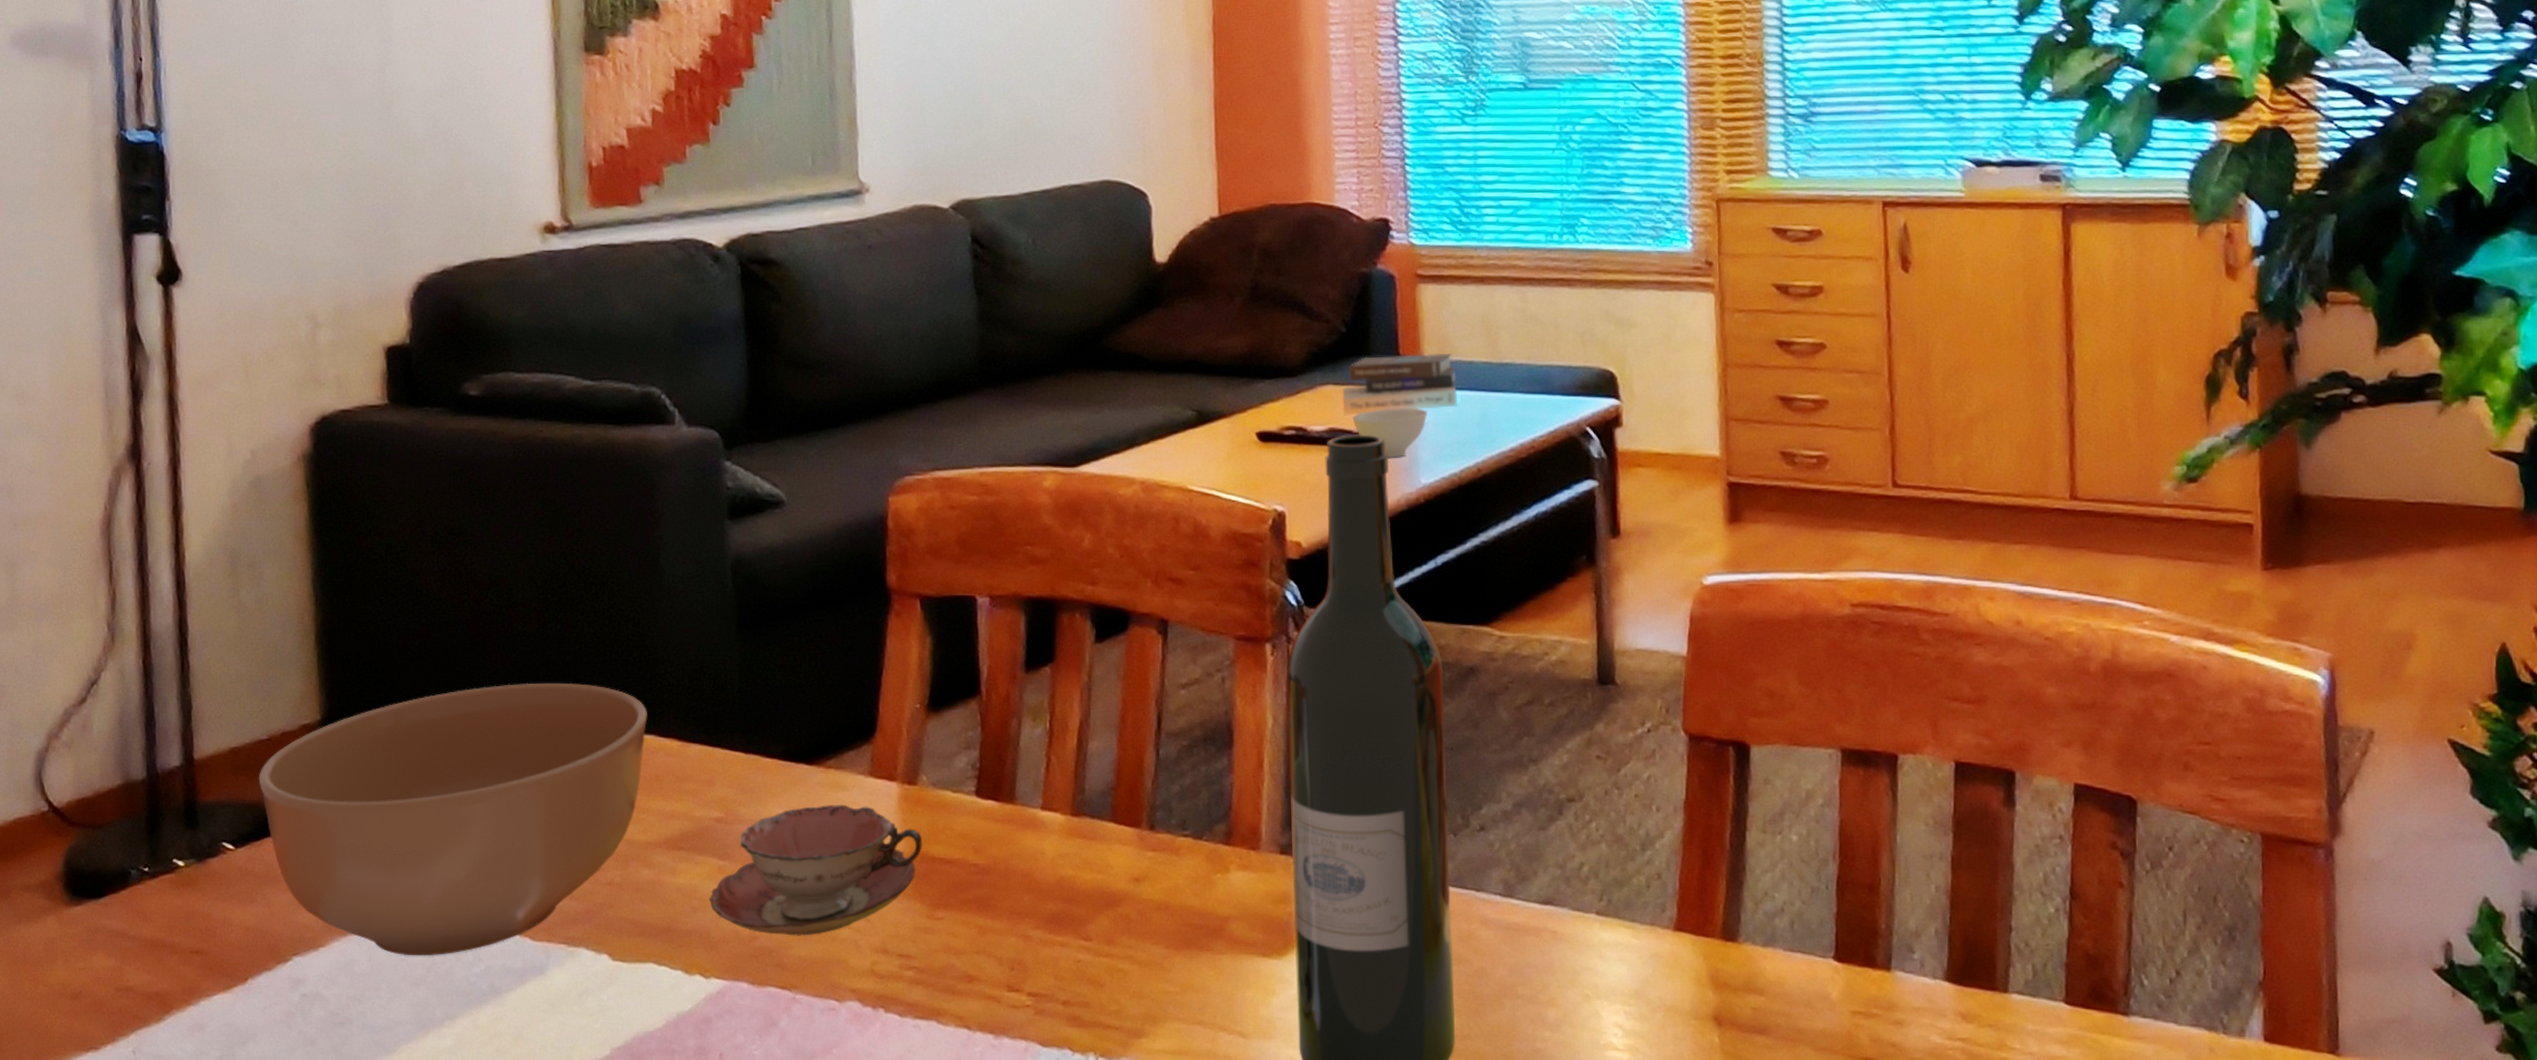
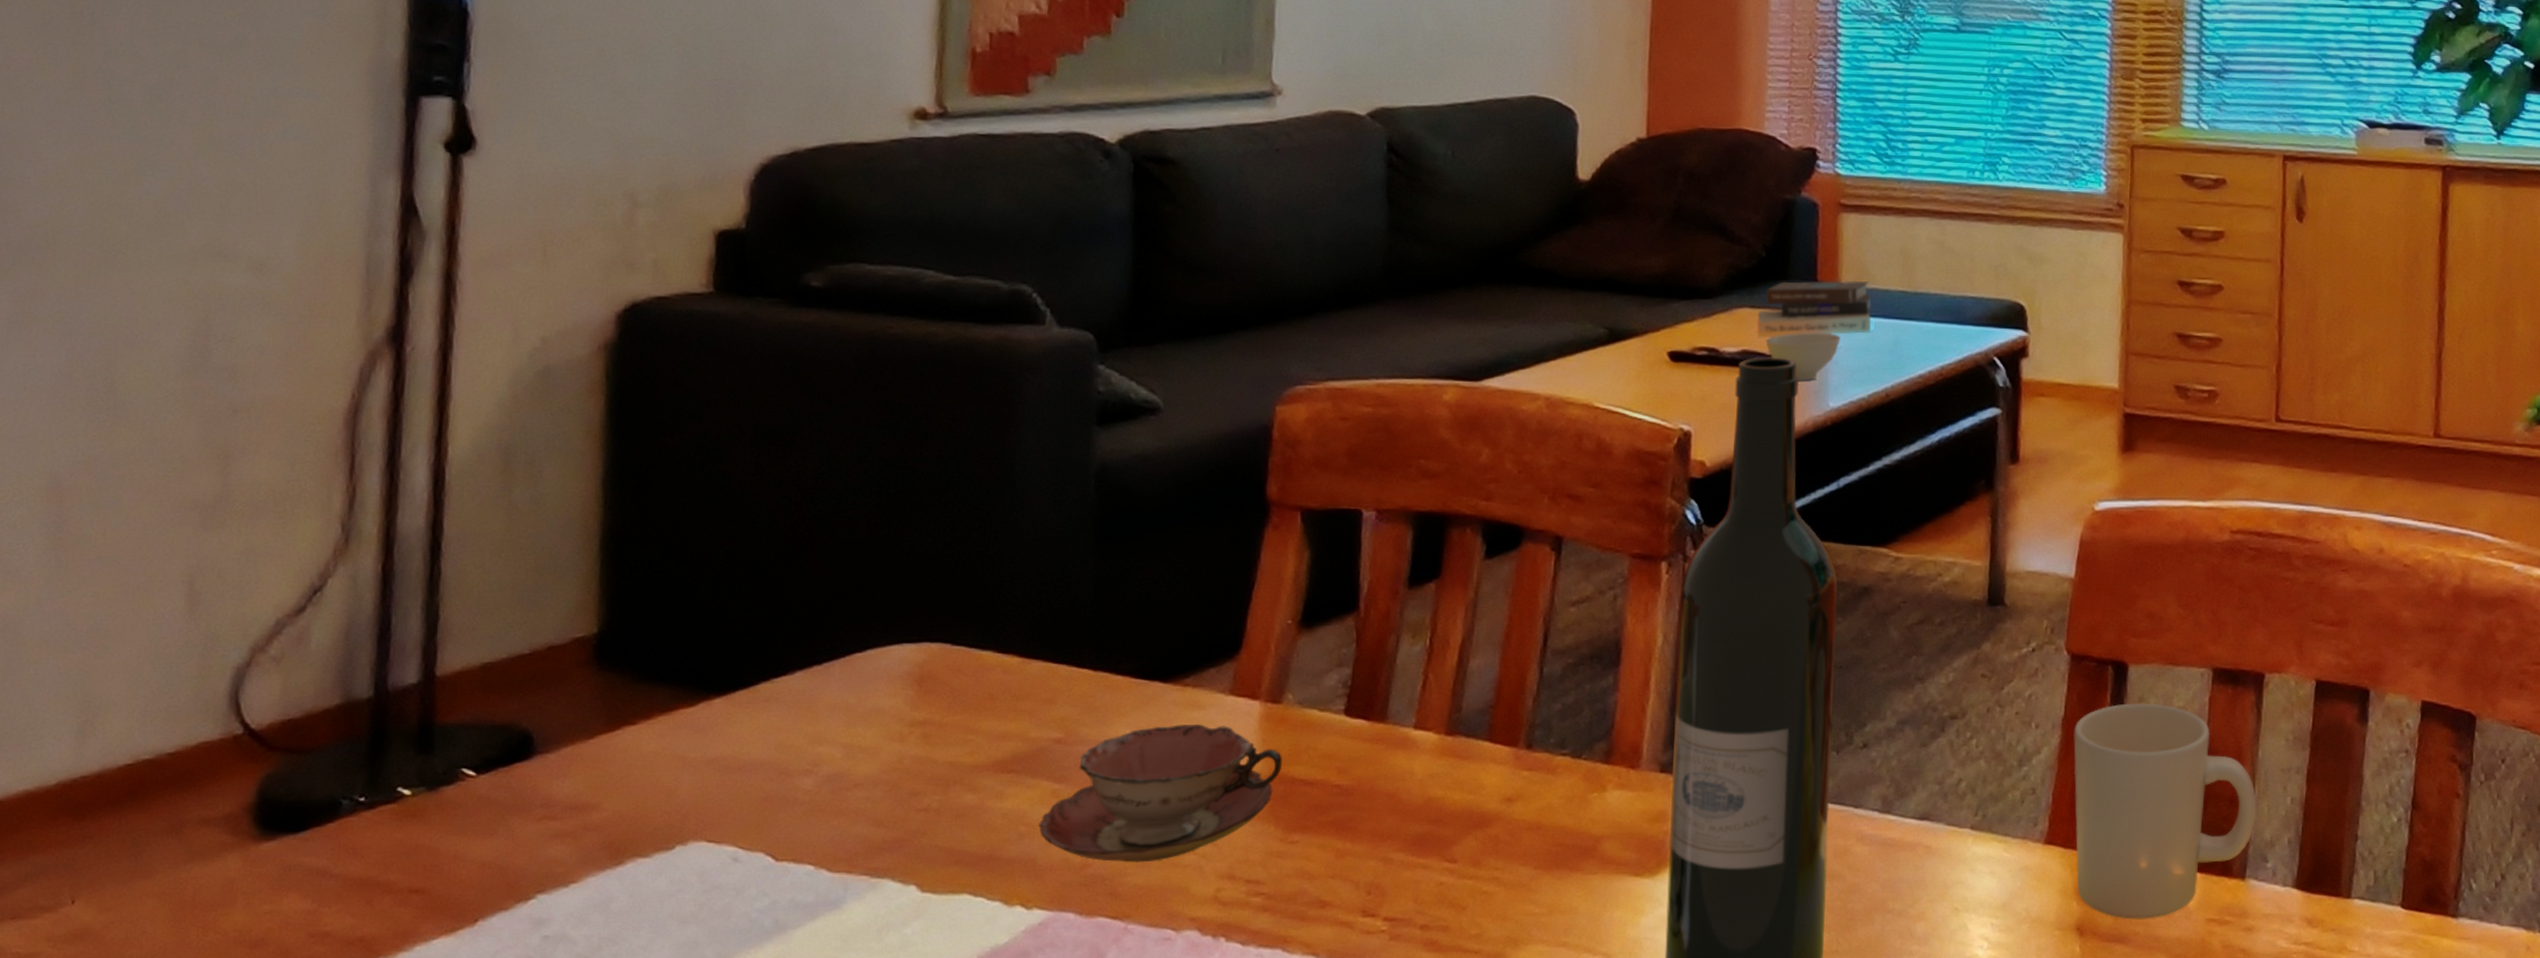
bowl: present [258,682,648,956] -> none [513,594,986,892]
mug: none [1697,786,1899,1010] -> present [2073,703,2257,920]

